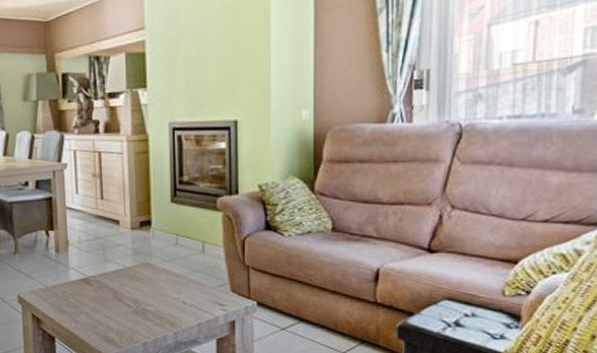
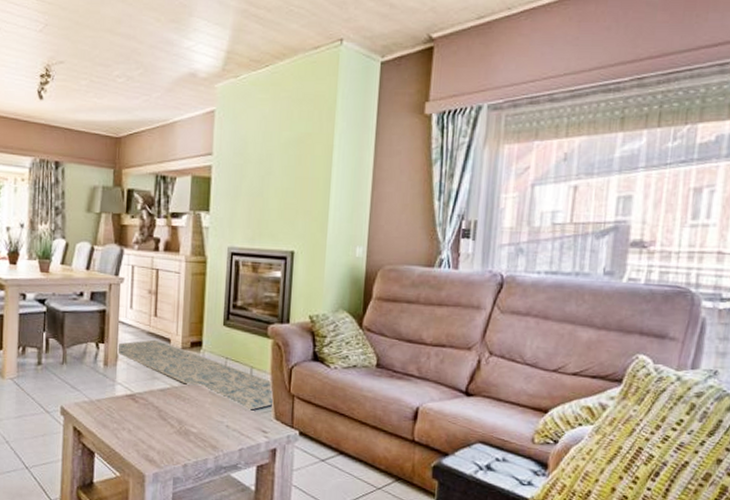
rug: none [52,222,229,286] -> present [102,339,274,411]

